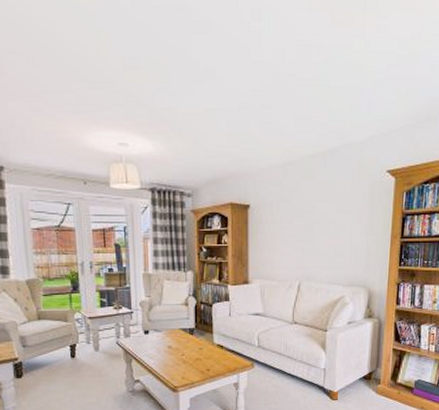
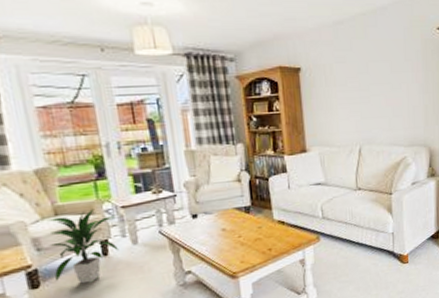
indoor plant: none [32,317,84,379] -> present [46,209,119,284]

